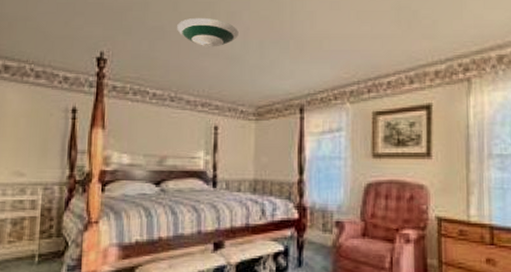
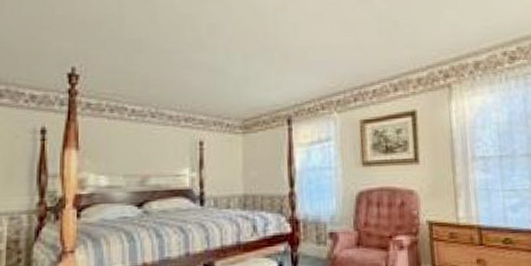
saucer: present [177,17,239,47] -> none [156,29,221,60]

